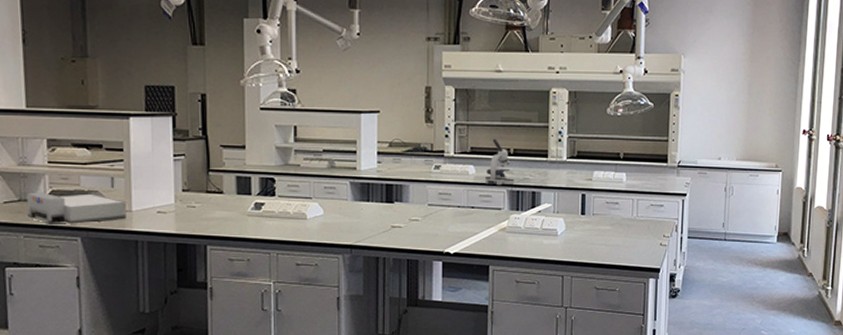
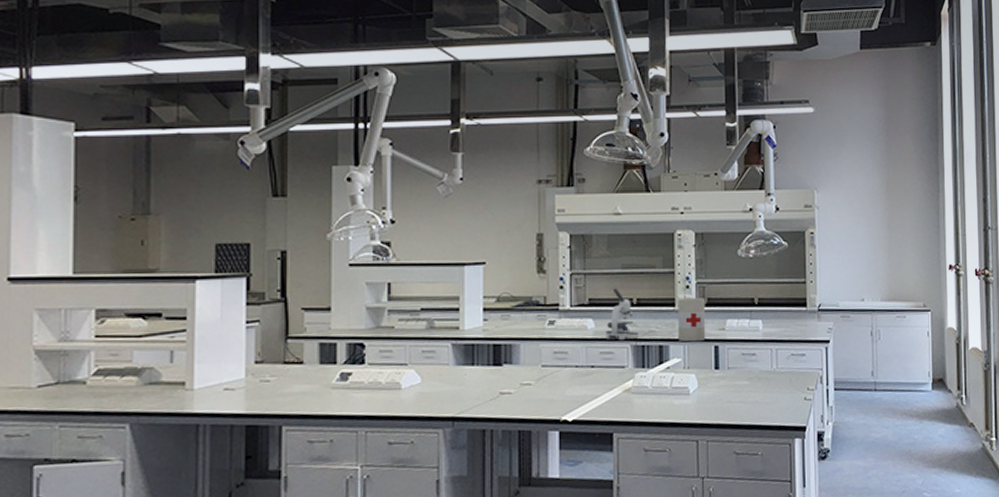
architectural model: present [26,192,127,224] -> none [66,370,187,410]
container: none [550,151,575,190] -> present [678,298,706,342]

